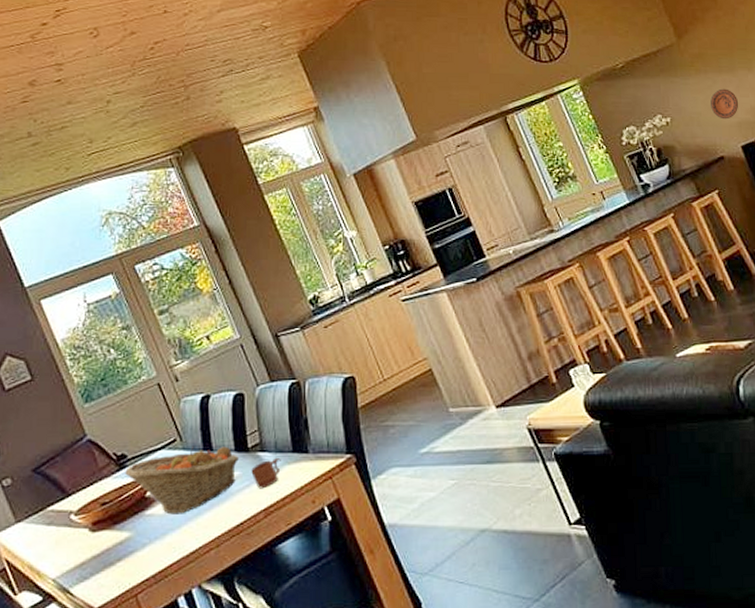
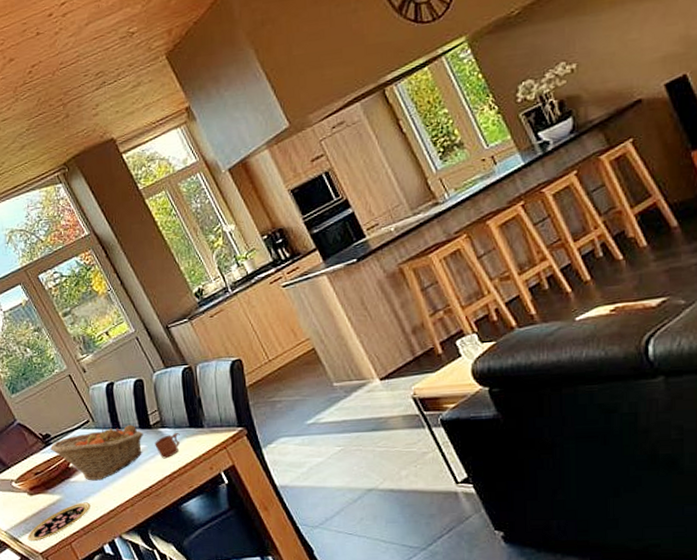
pizza: none [81,541,167,593] -> present [27,502,90,542]
decorative plate: present [710,88,739,120] -> none [628,19,664,56]

